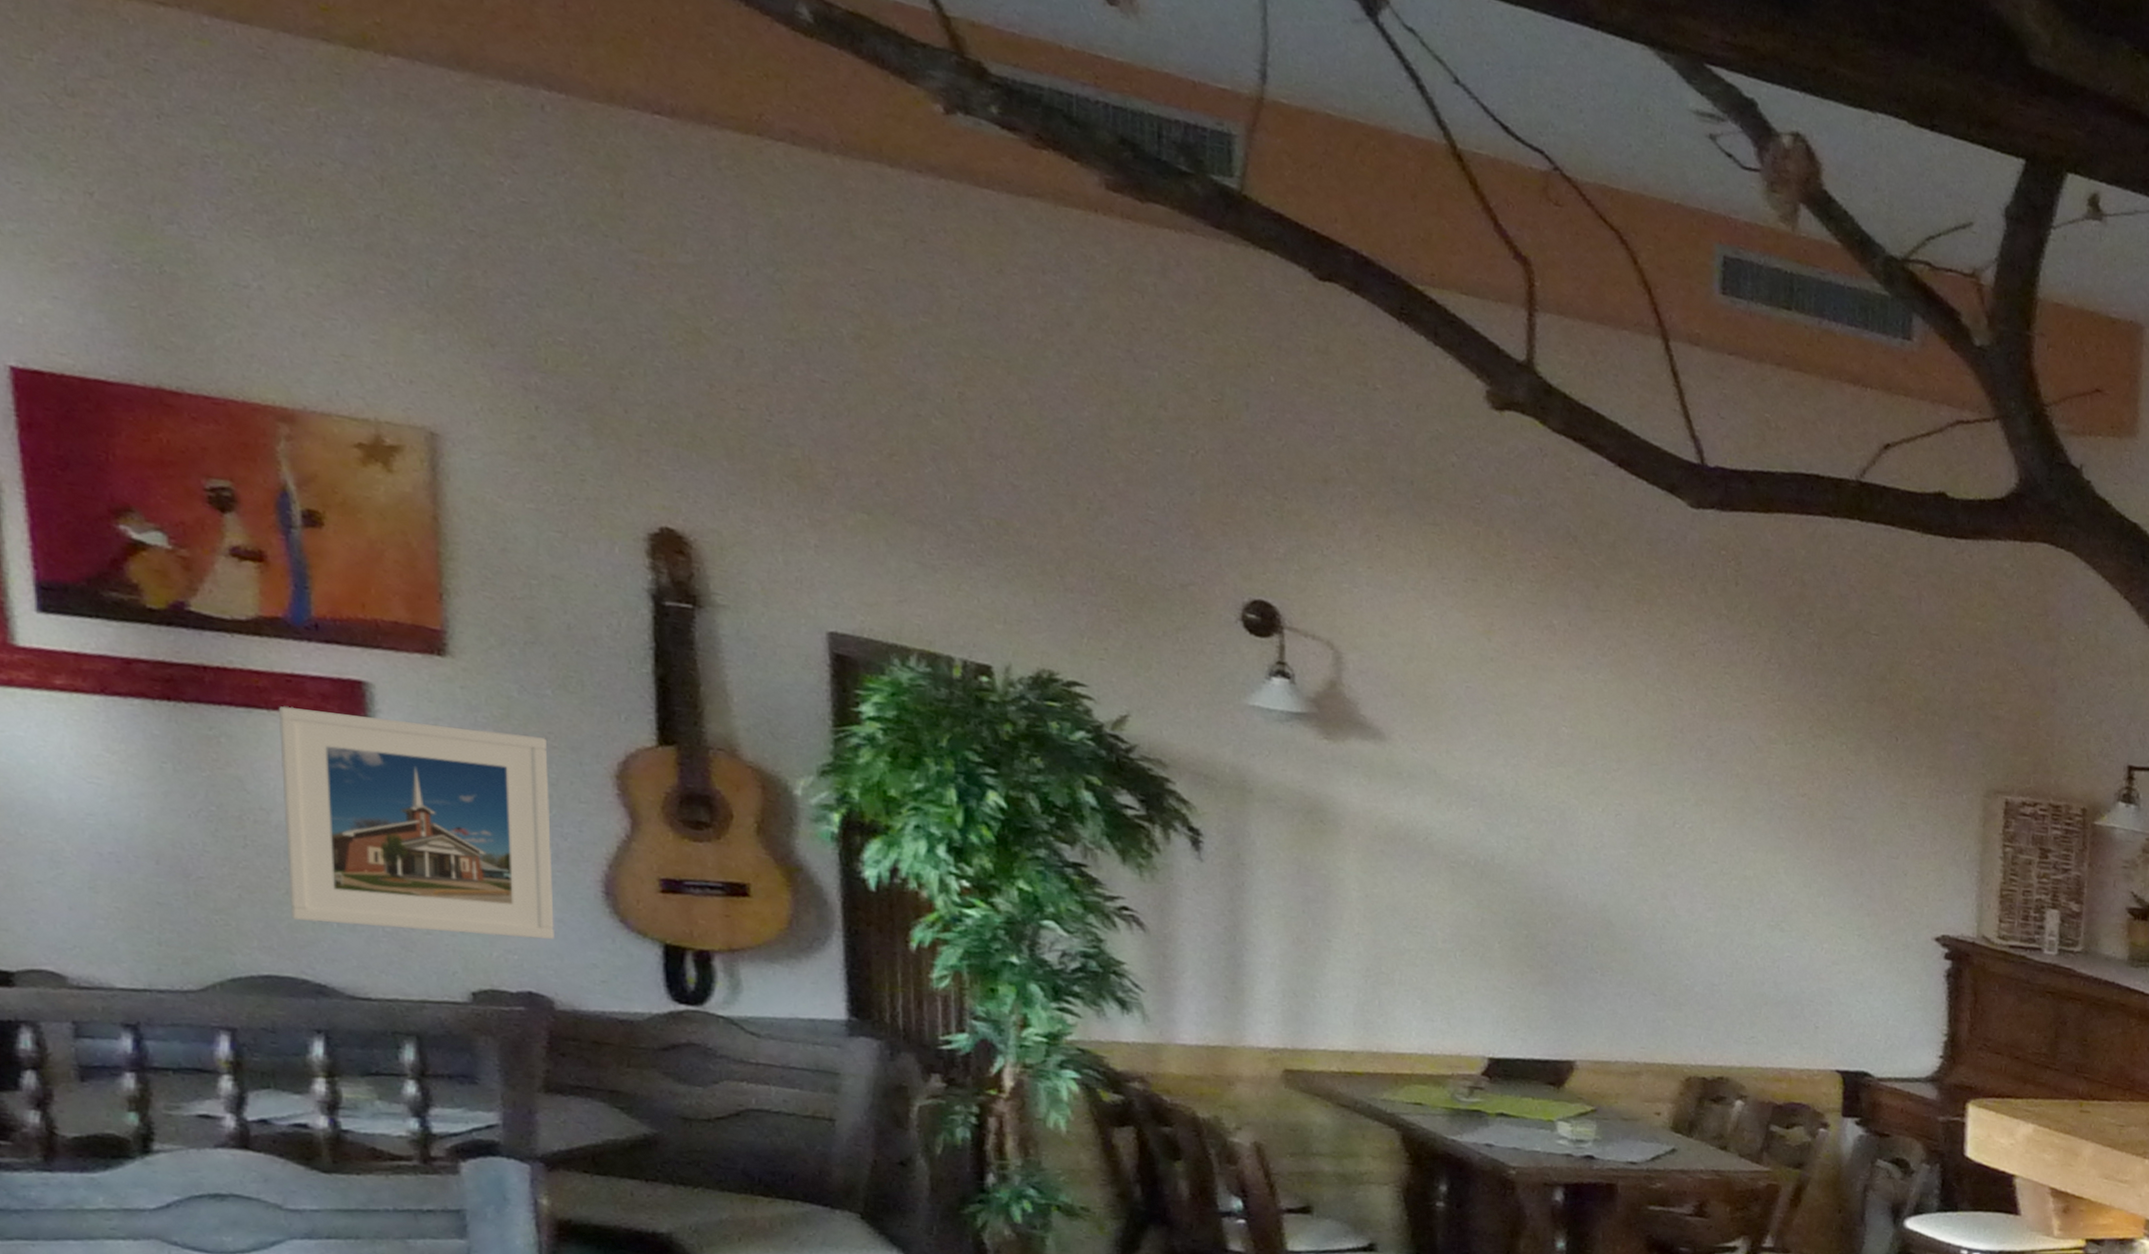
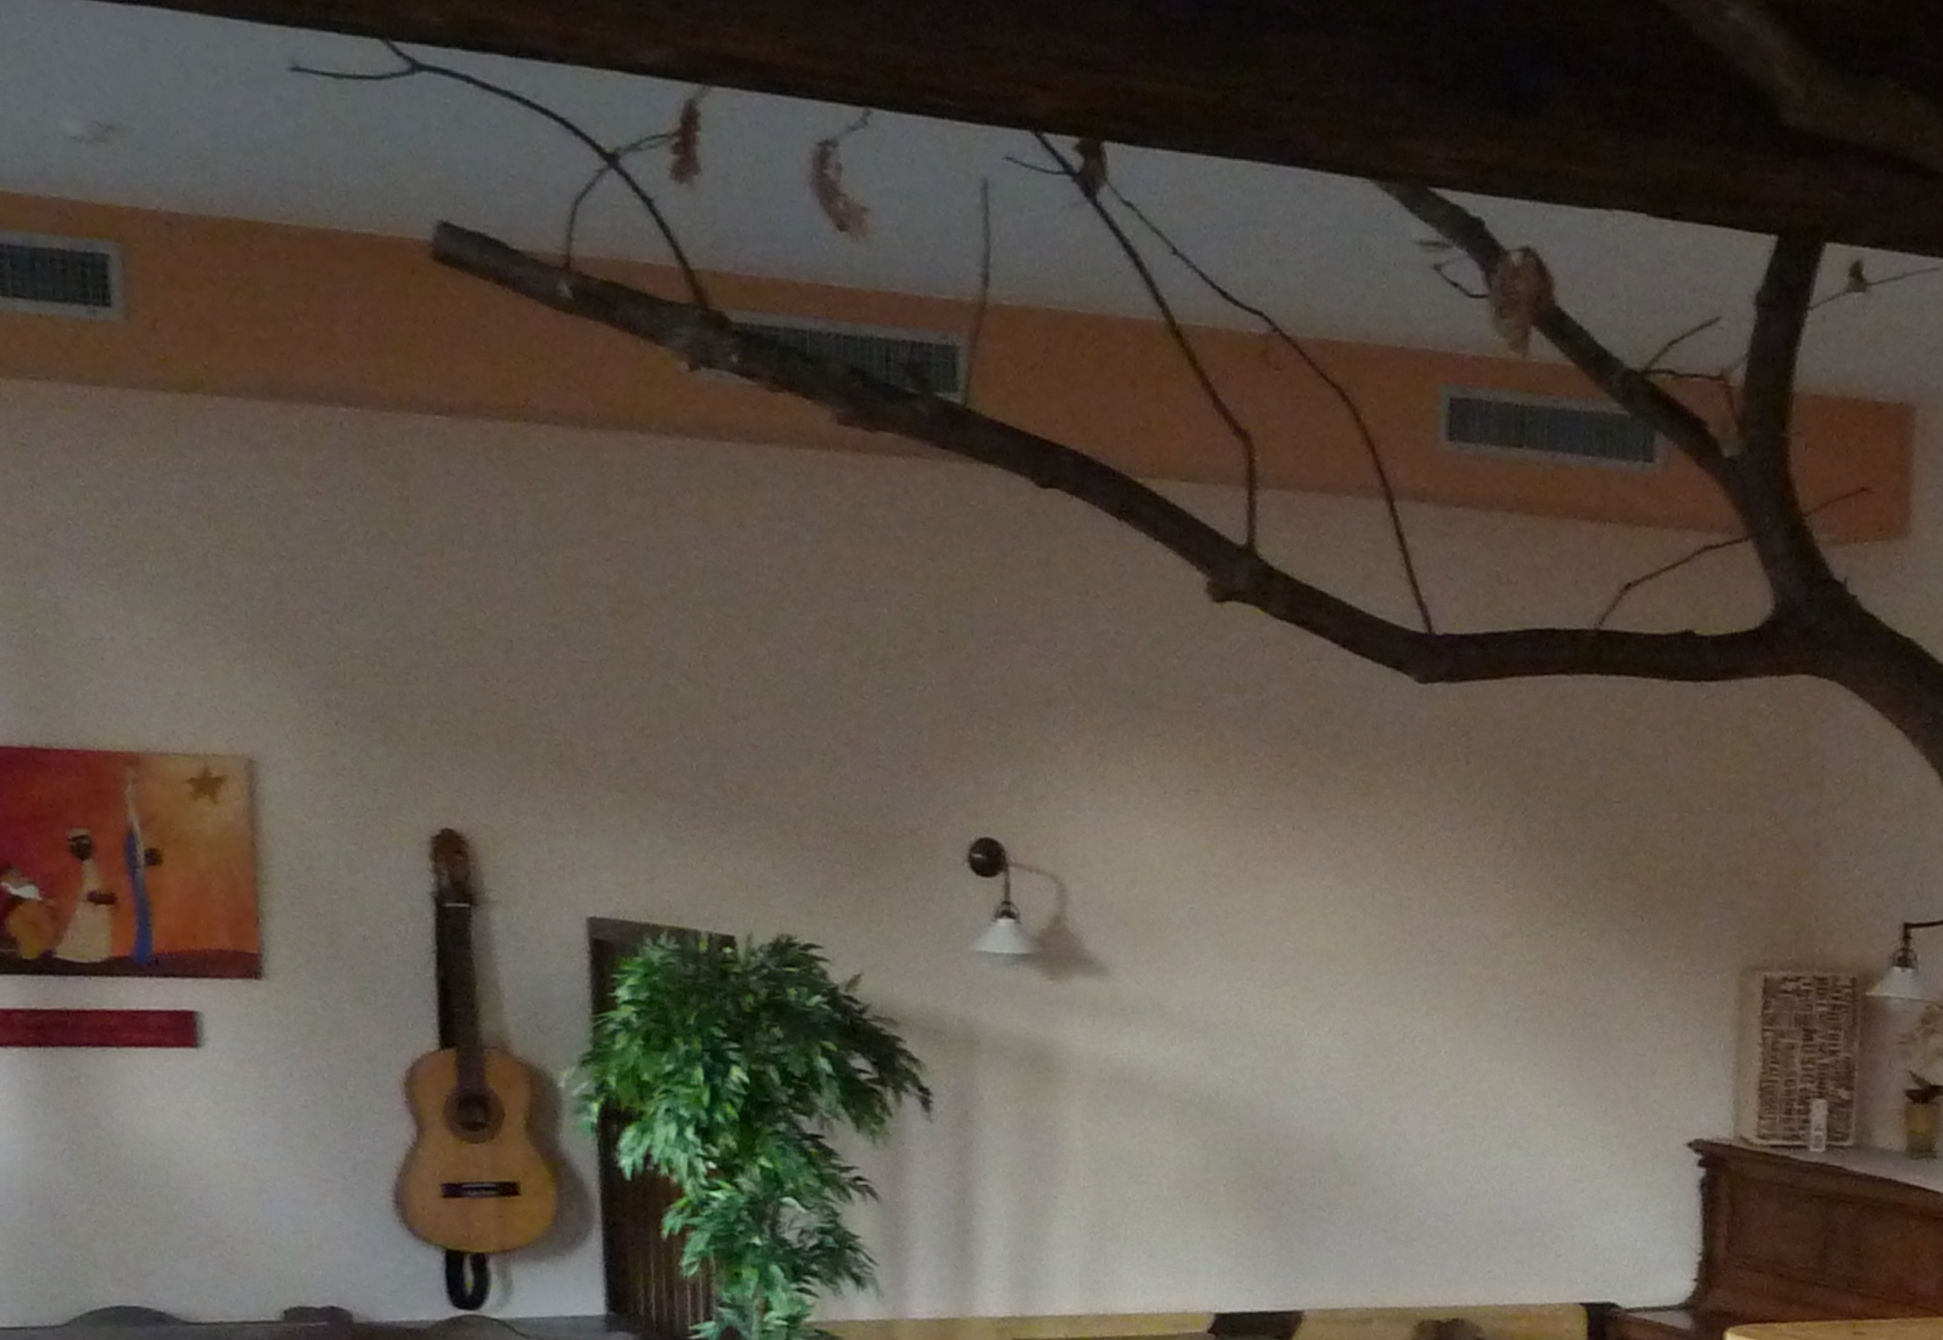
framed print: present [278,705,554,940] -> none [126,1042,352,1253]

